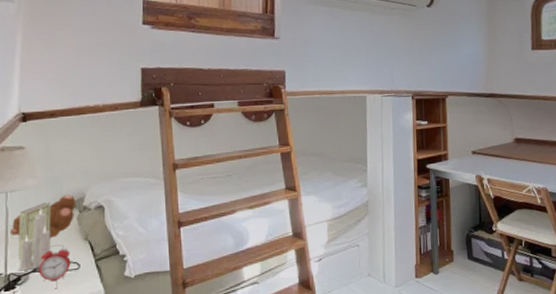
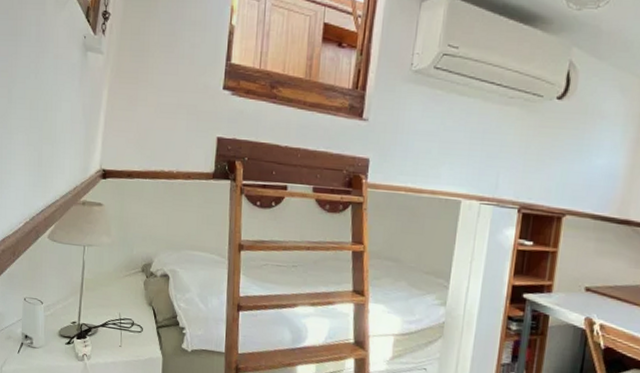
teddy bear: present [9,194,76,238] -> none [84,257,144,298]
book: present [18,202,51,260] -> none [90,261,122,312]
candle: present [18,208,51,271] -> none [89,266,120,327]
alarm clock: present [39,244,71,282] -> none [107,304,135,339]

